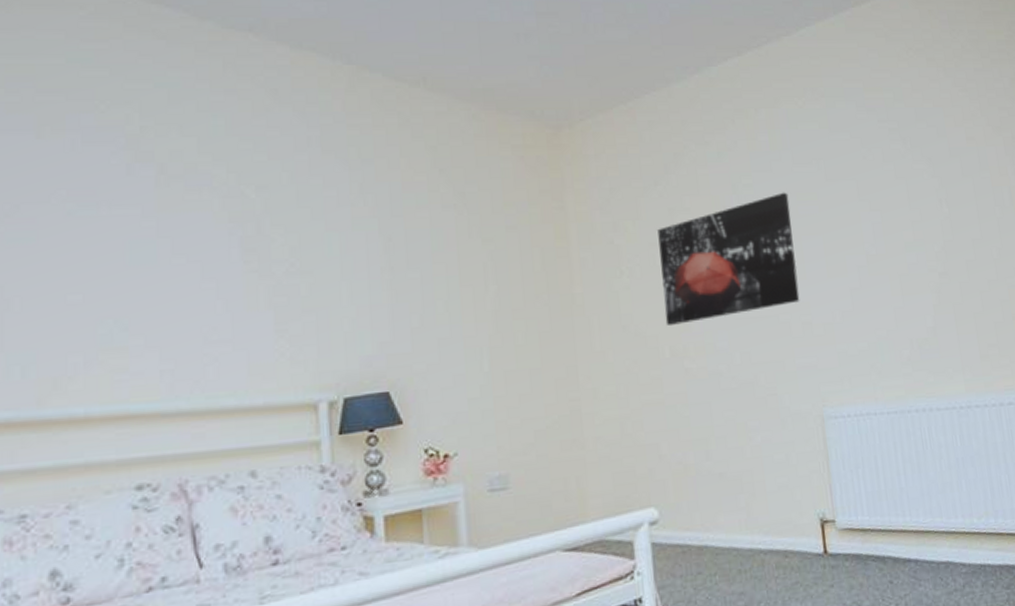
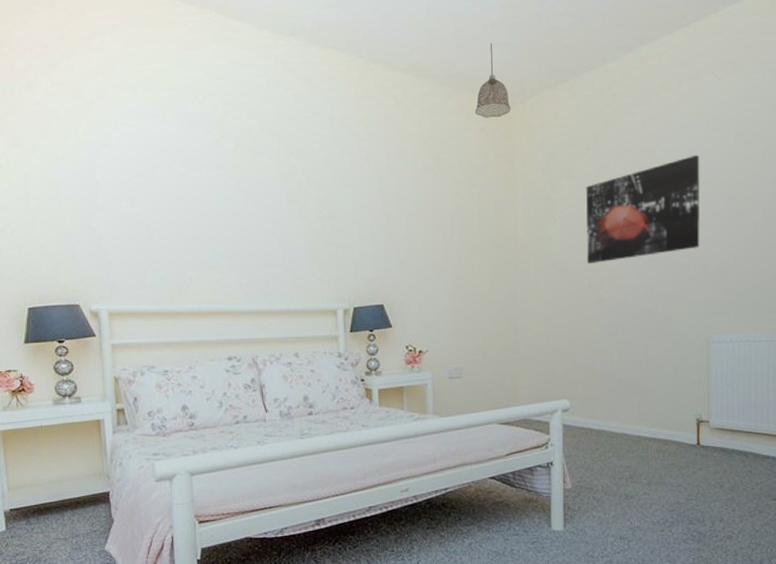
pendant lamp: none [510,53,556,144] -> present [475,42,511,118]

